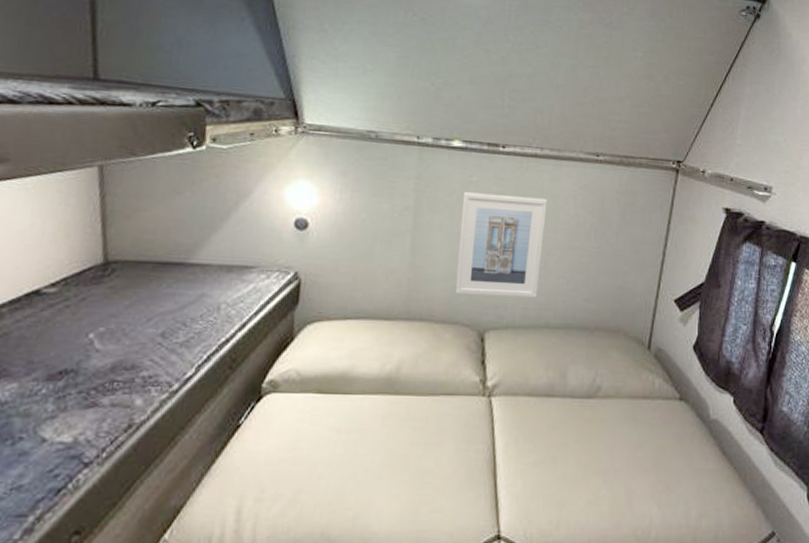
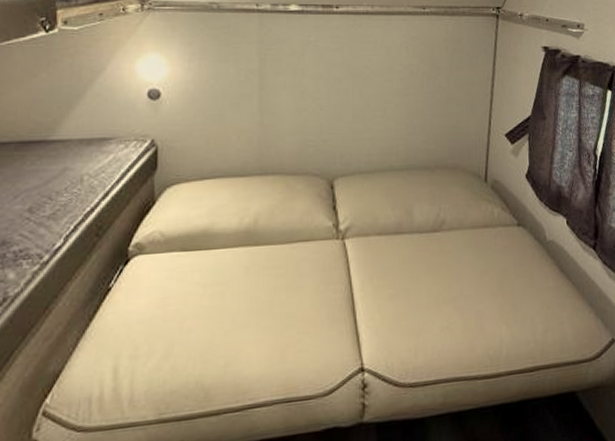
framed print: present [455,192,547,298] -> none [303,51,382,146]

